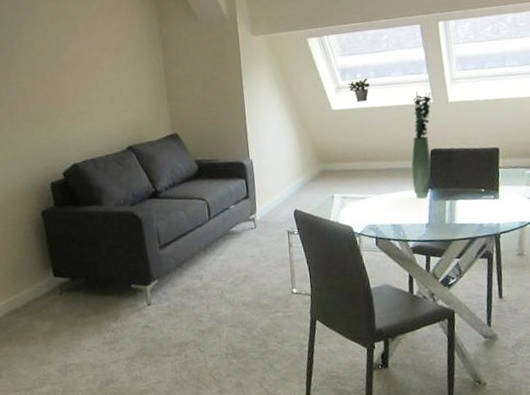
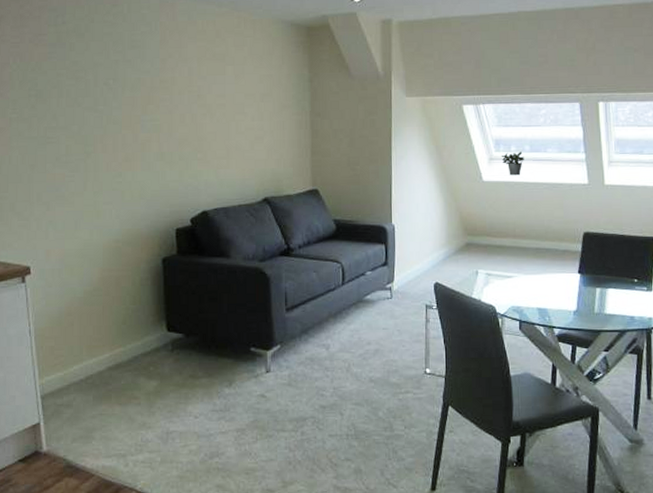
vase: present [411,91,432,200] -> none [561,170,588,284]

